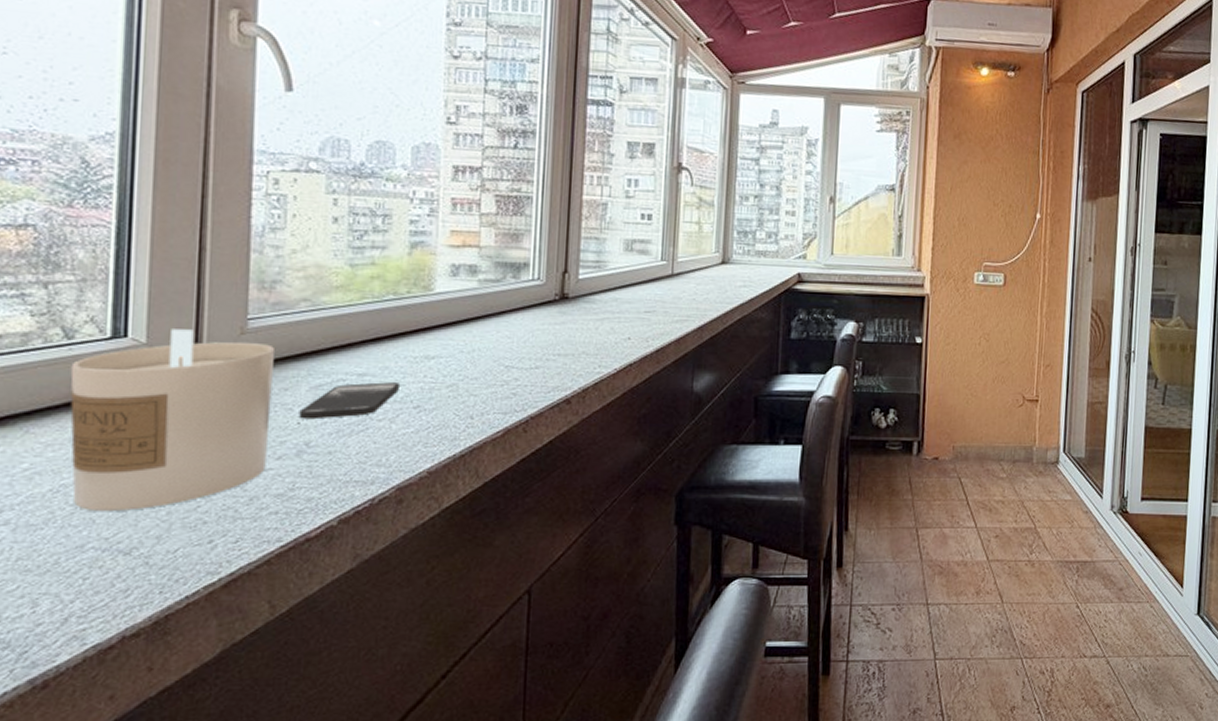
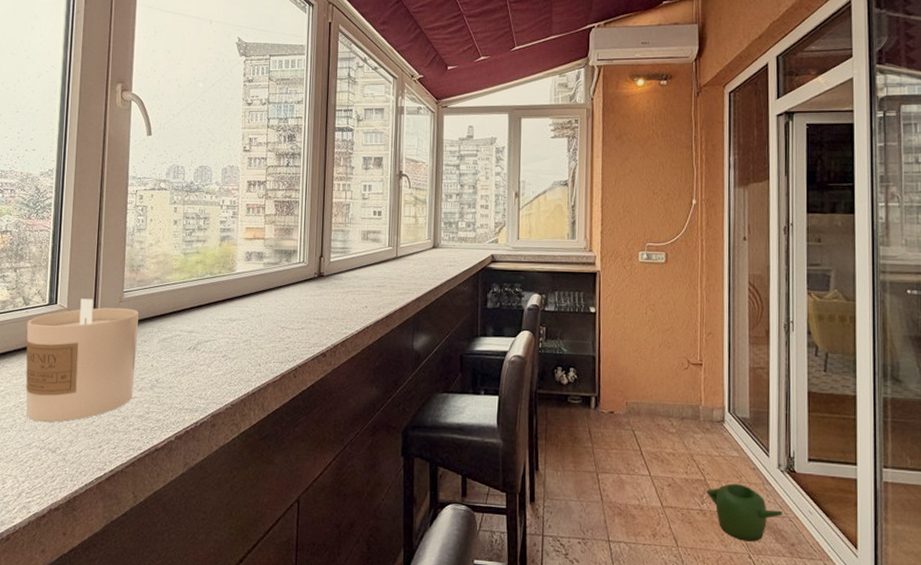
smartphone: present [299,382,399,420] -> none [152,337,213,363]
watering can: none [1036,530,1113,590] -> present [706,483,783,542]

